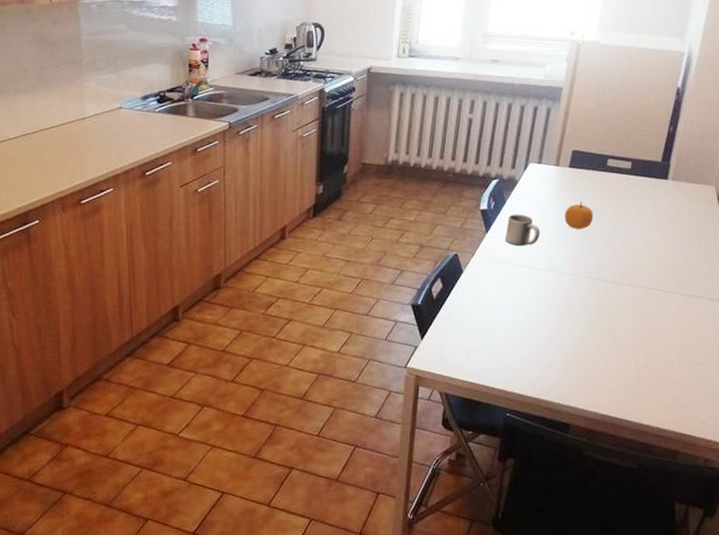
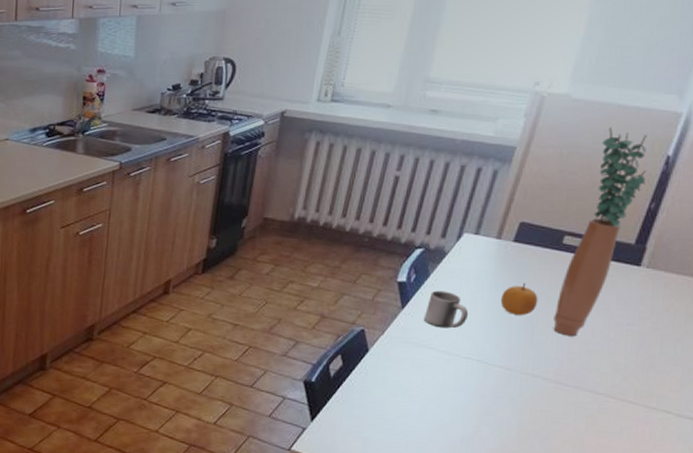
vase: none [607,66,664,243] -> present [553,127,647,337]

